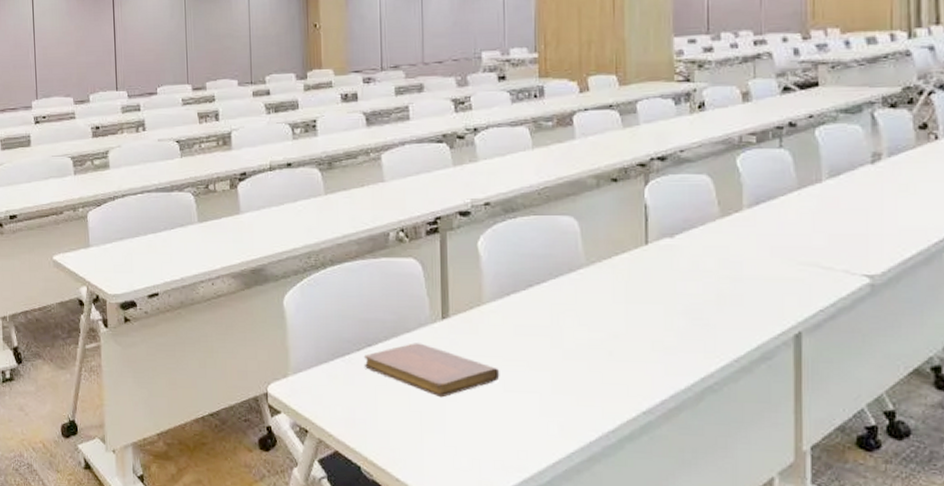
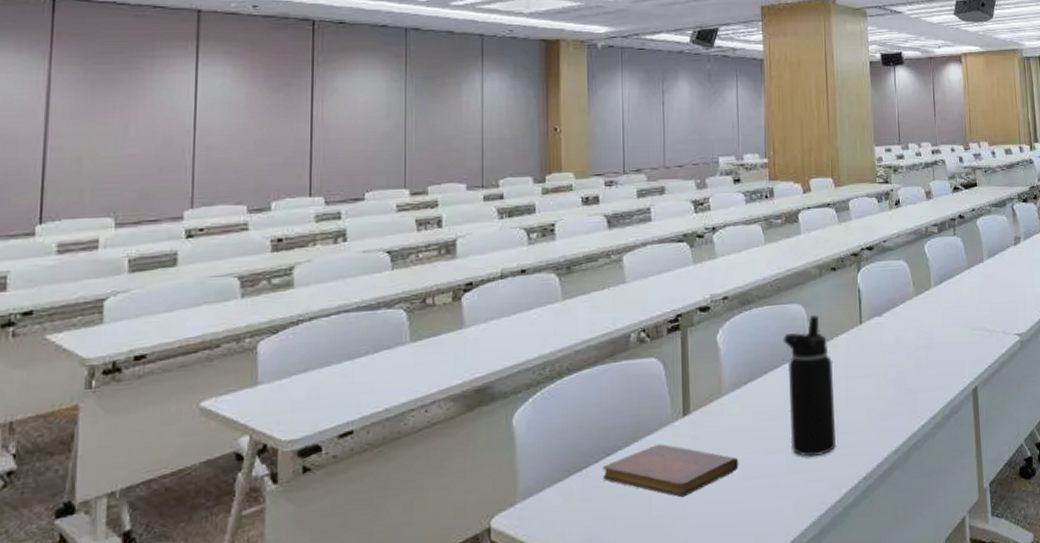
water bottle: none [551,229,610,382] -> present [782,314,836,457]

